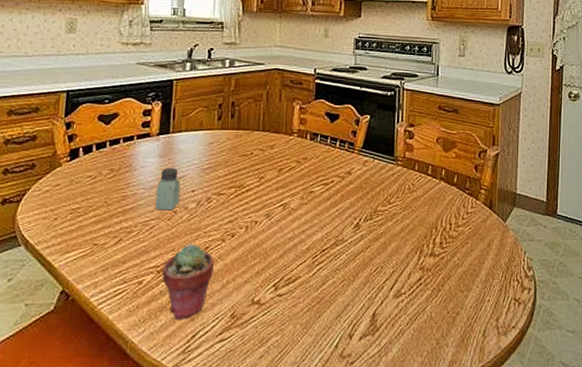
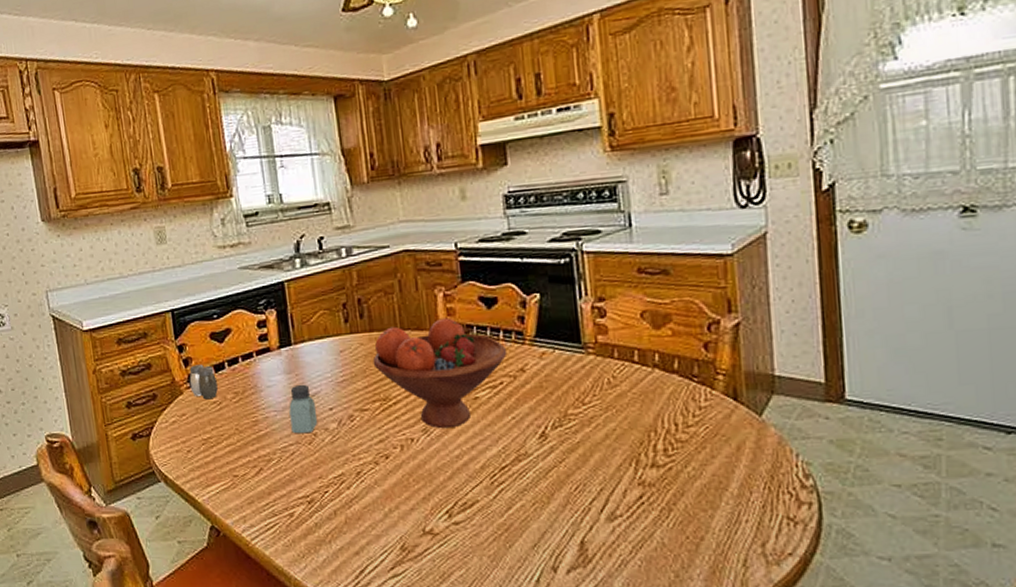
salt and pepper shaker: none [69,141,96,174] -> present [189,364,218,400]
potted succulent: present [162,244,214,319] -> none [312,469,373,554]
fruit bowl: none [235,125,341,215] -> present [373,318,507,429]

